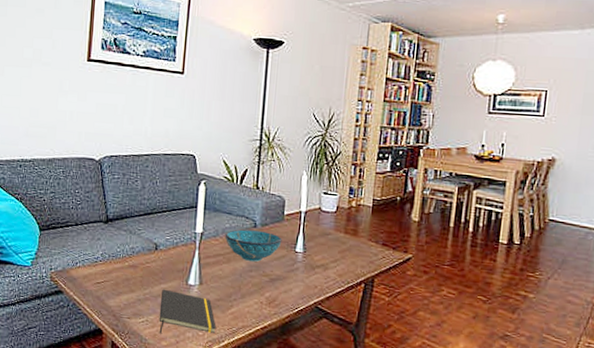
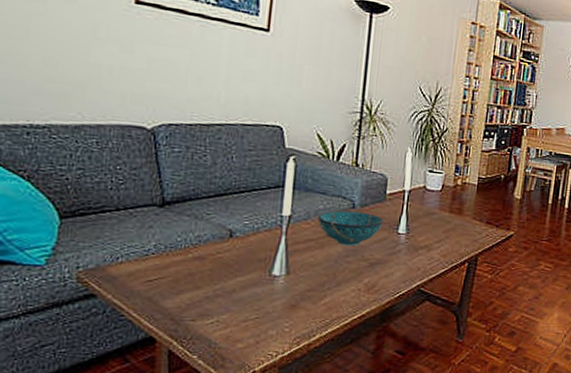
notepad: present [159,289,216,334] -> none [233,282,306,335]

